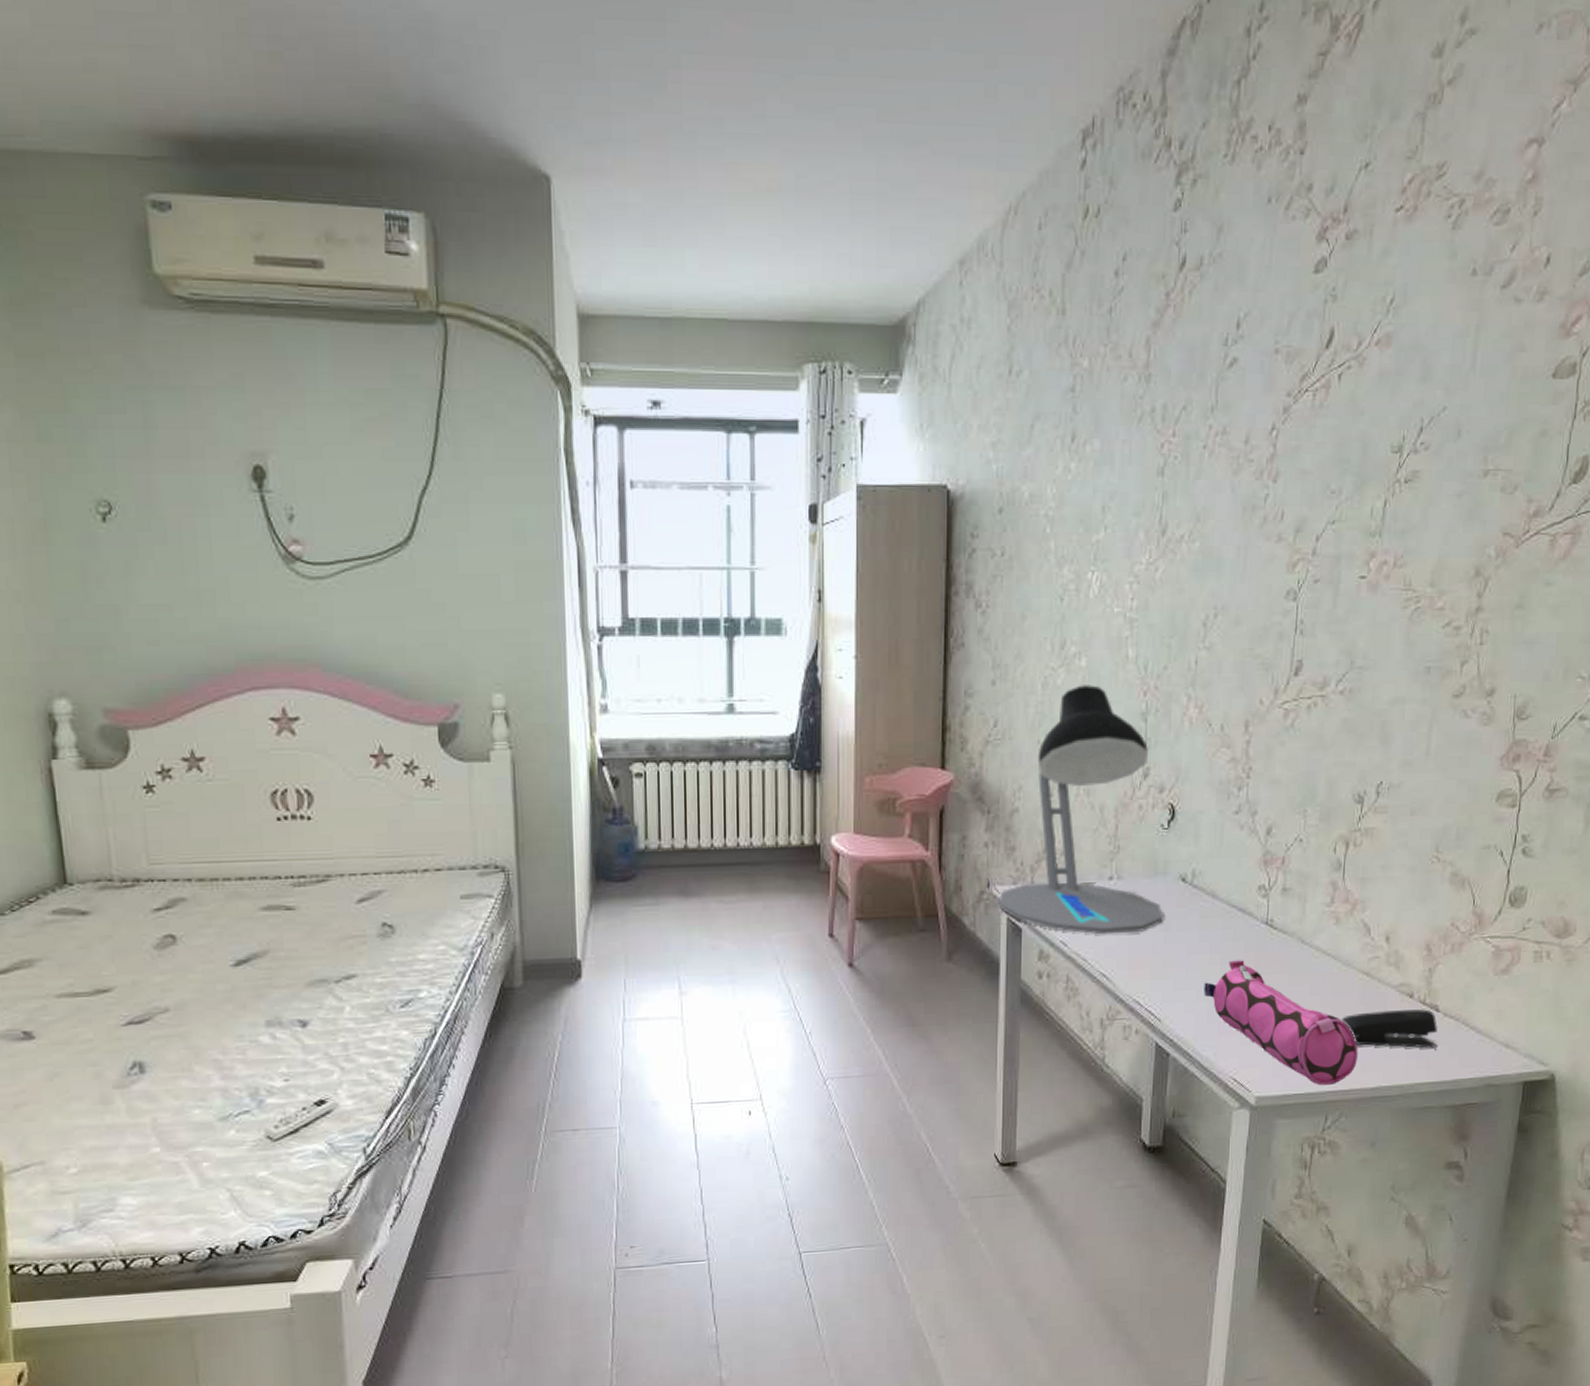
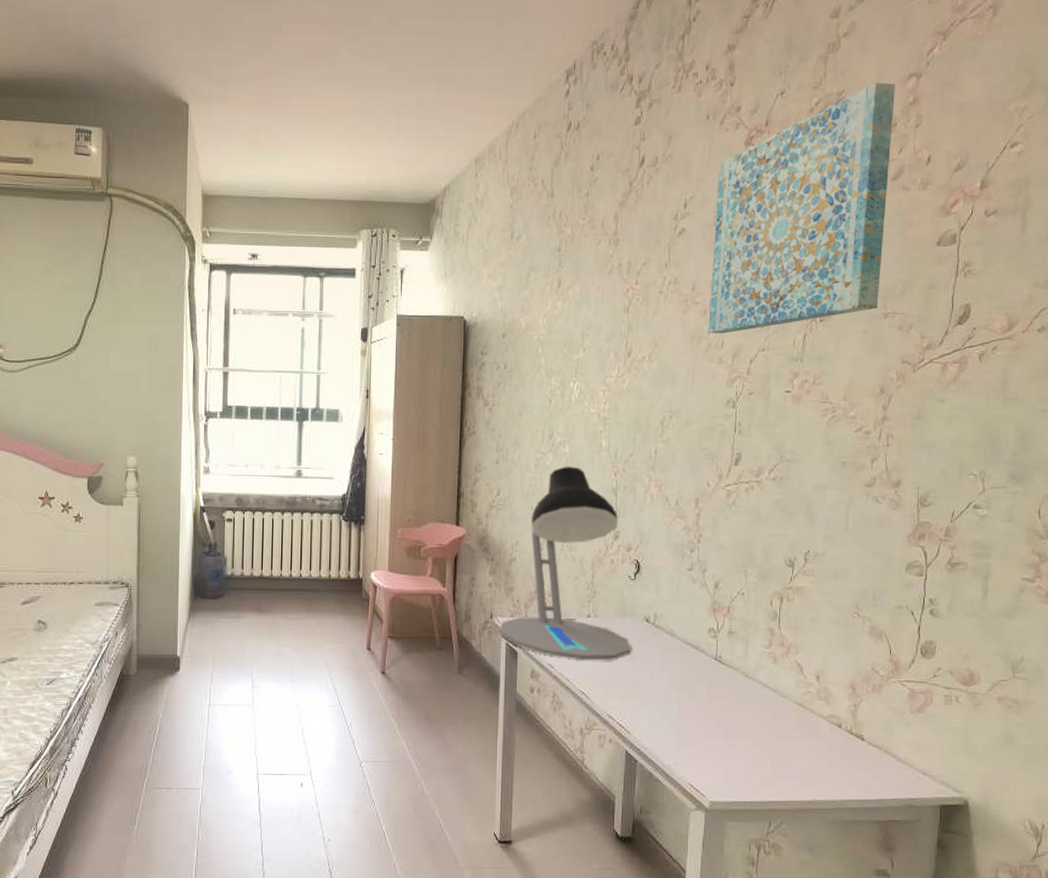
pencil case: present [1203,960,1358,1085] -> none [665,687,796,796]
wall art: none [1264,152,1511,502] -> present [708,83,895,334]
stapler: present [1342,1009,1437,1048] -> none [781,736,864,771]

